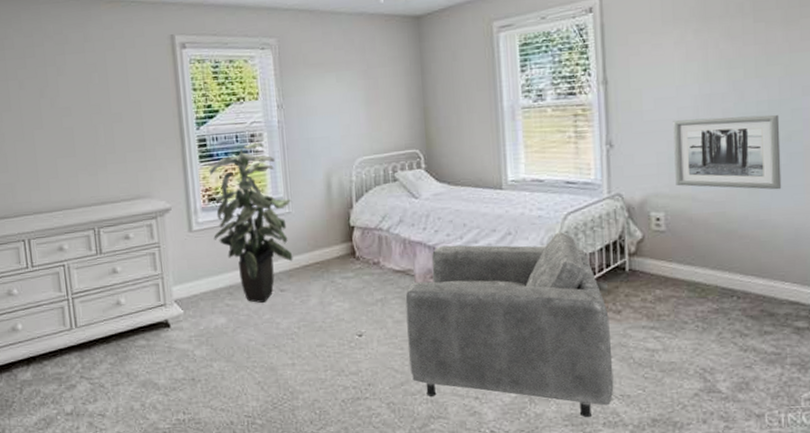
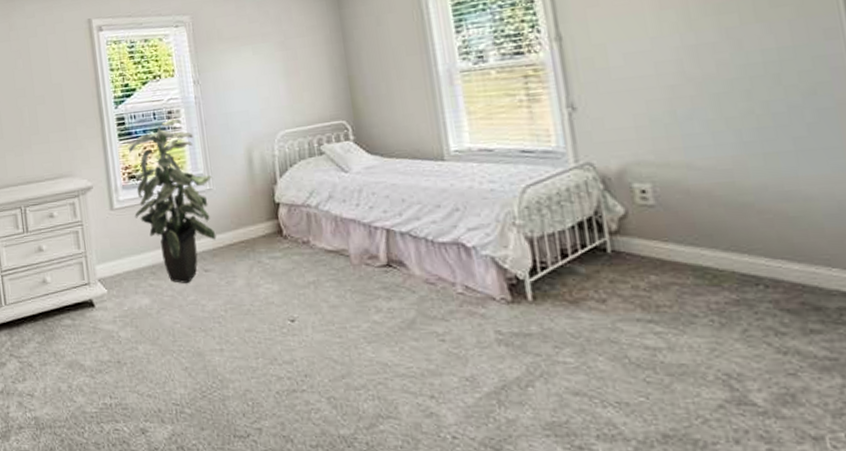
armchair: present [405,231,614,418] -> none [341,206,607,428]
wall art: present [673,114,782,190] -> none [650,64,811,154]

